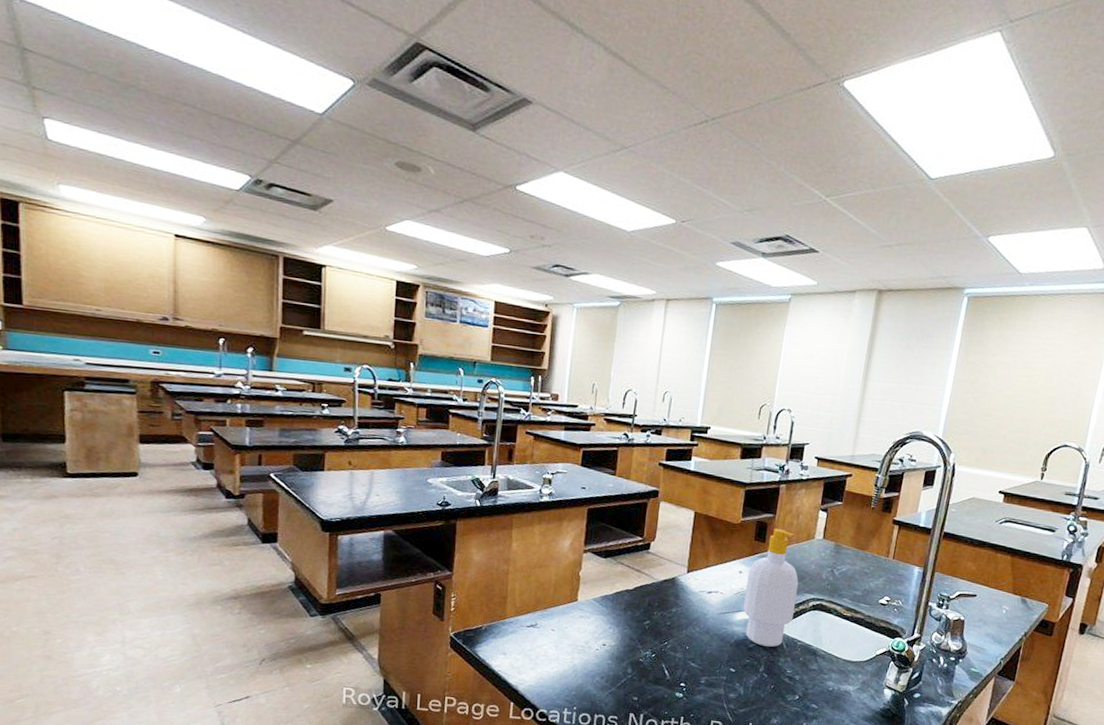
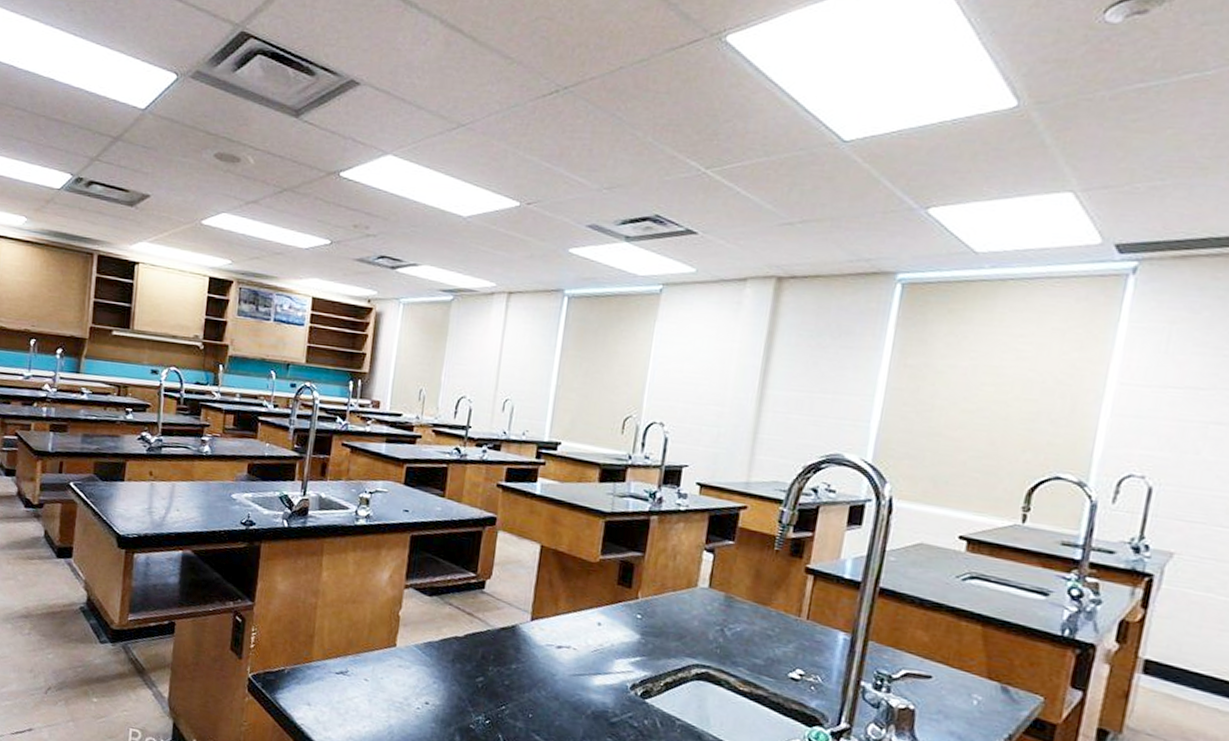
soap bottle: present [743,529,799,647] -> none [603,571,677,725]

